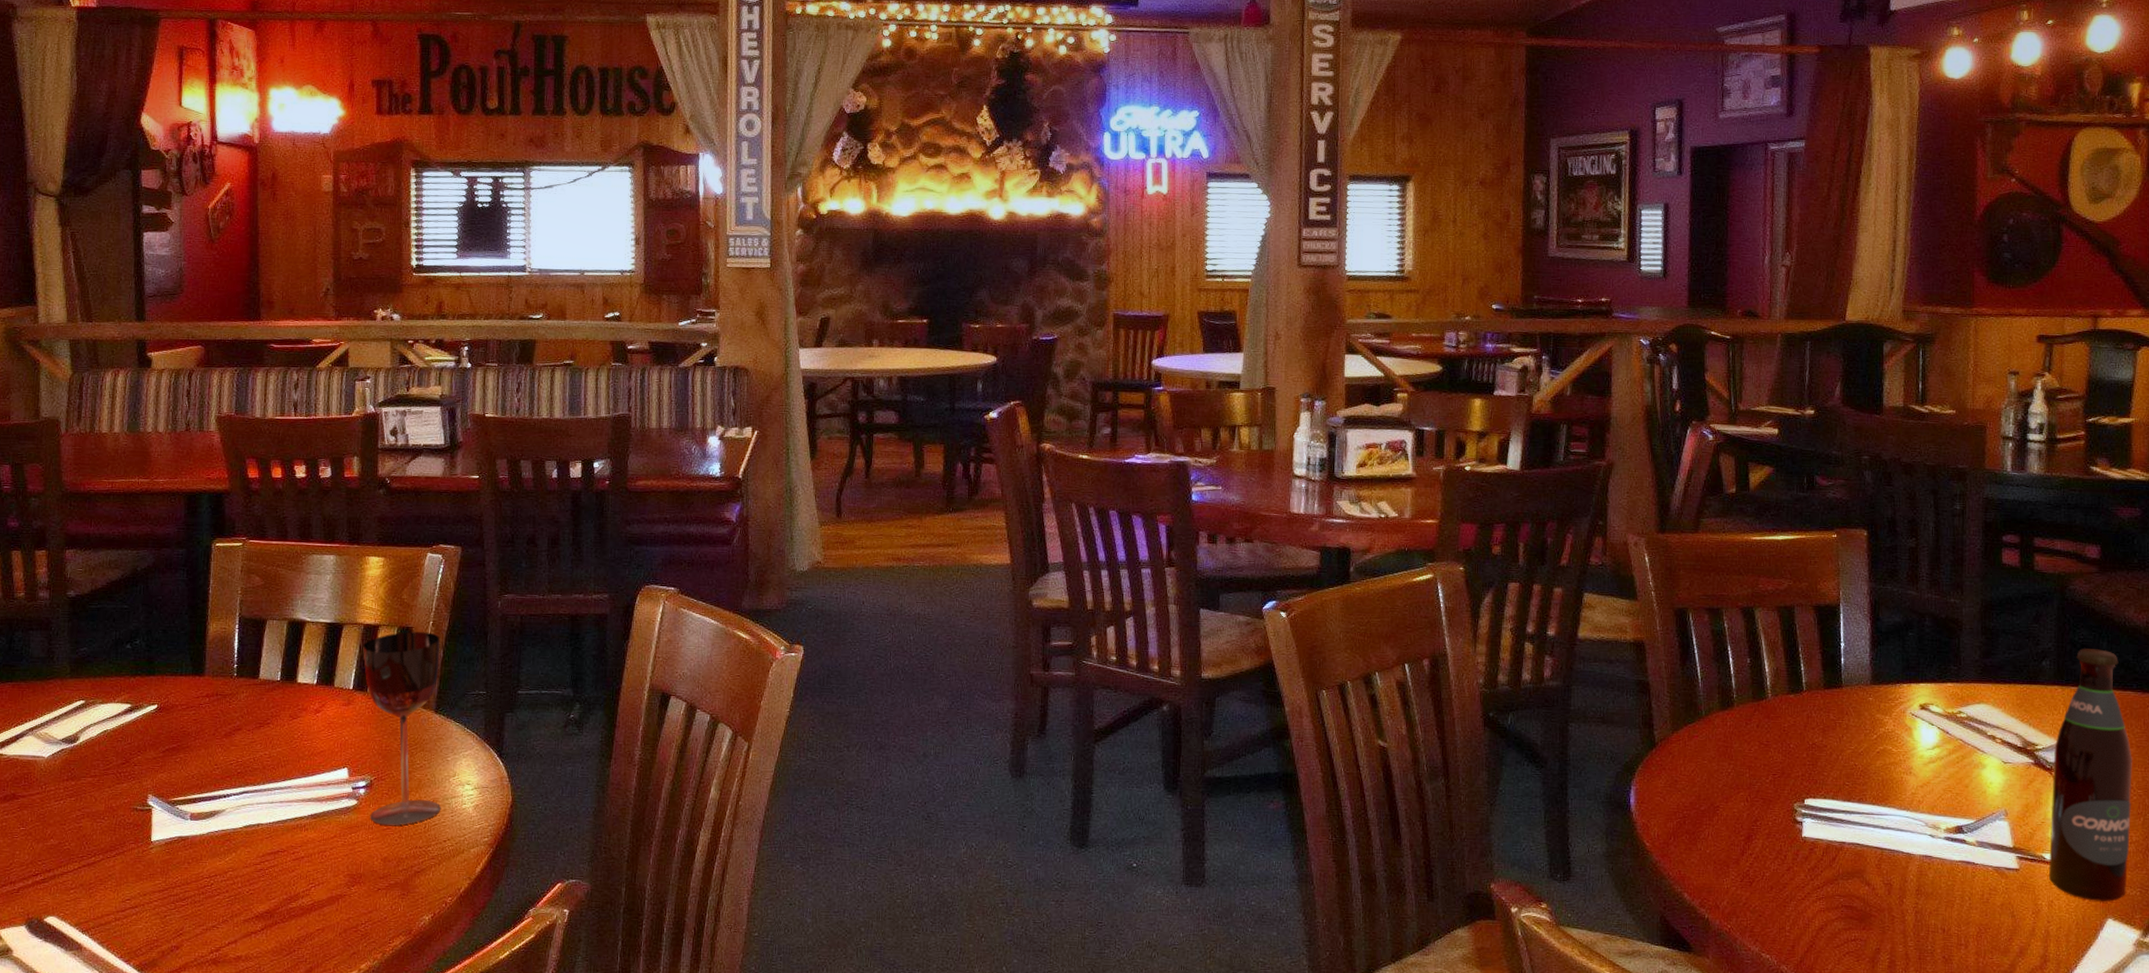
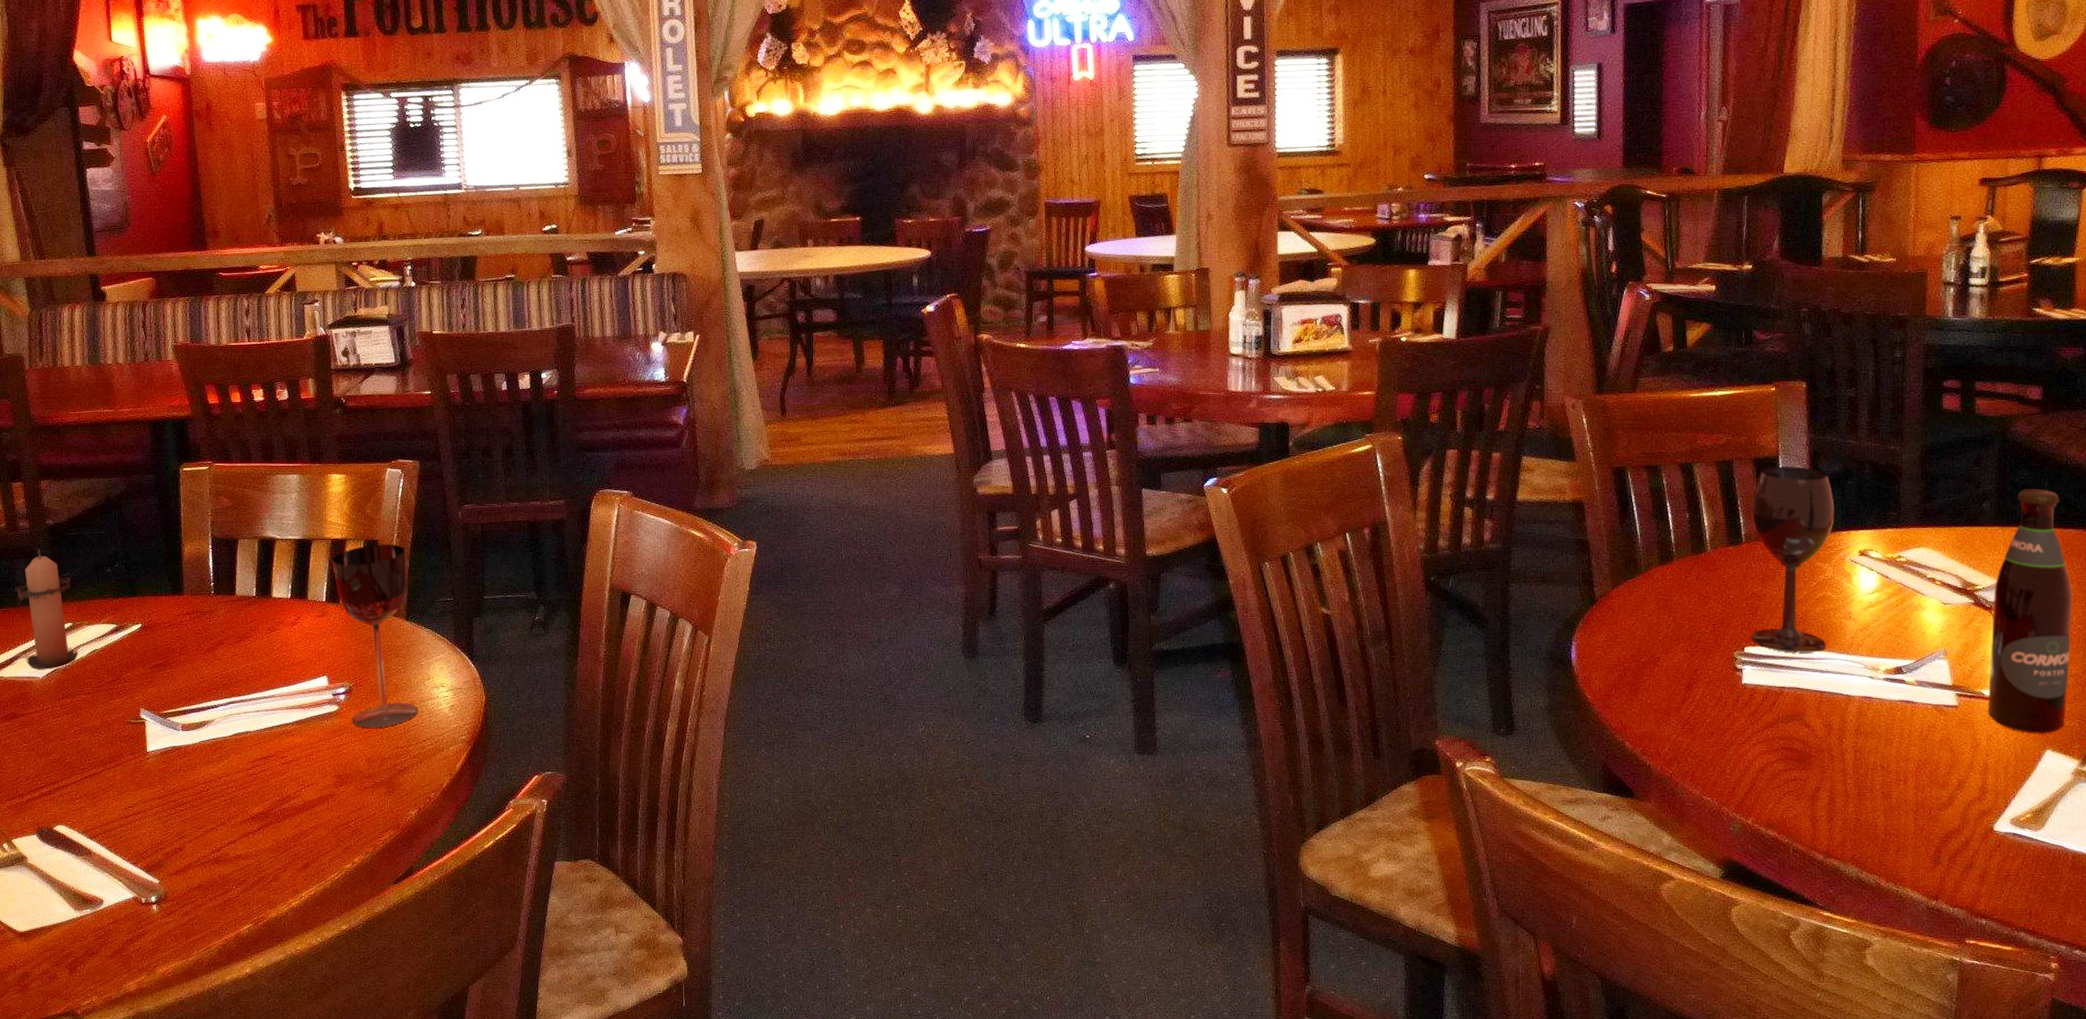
candle: none [28,621,89,749] -> present [15,549,79,670]
wine glass: none [1811,614,1896,808] -> present [1750,467,1835,653]

